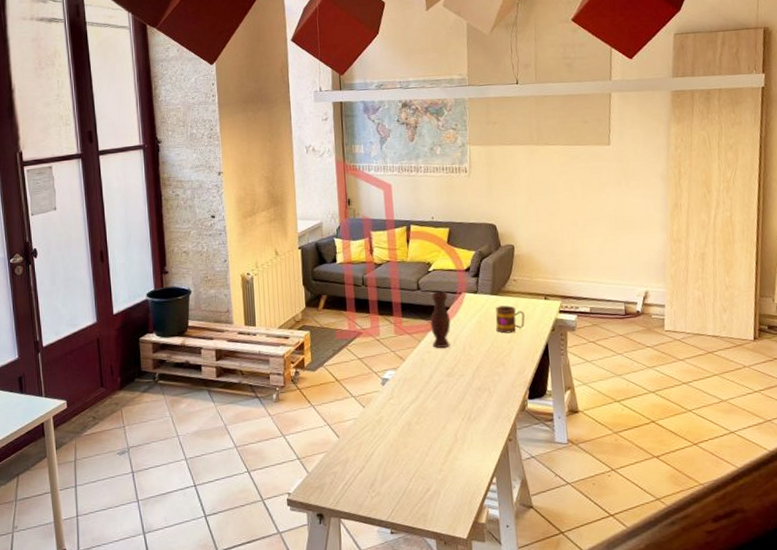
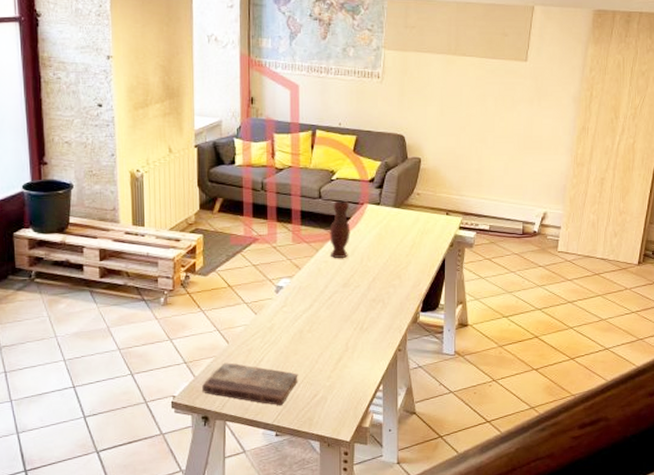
book: none [316,457,410,501] -> present [202,362,298,405]
mug: present [495,305,525,334] -> none [396,219,425,247]

